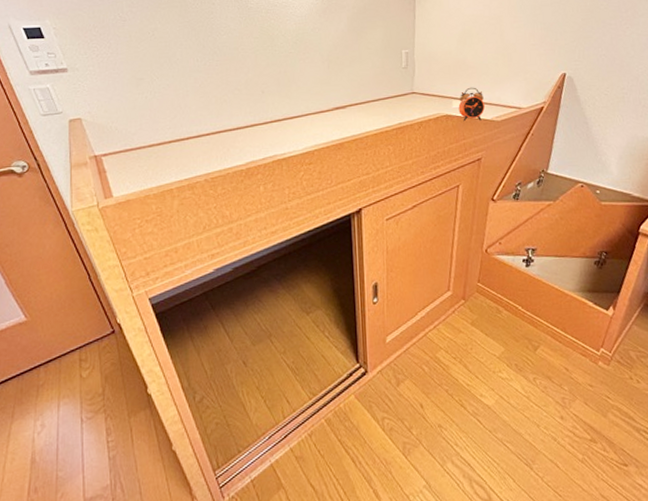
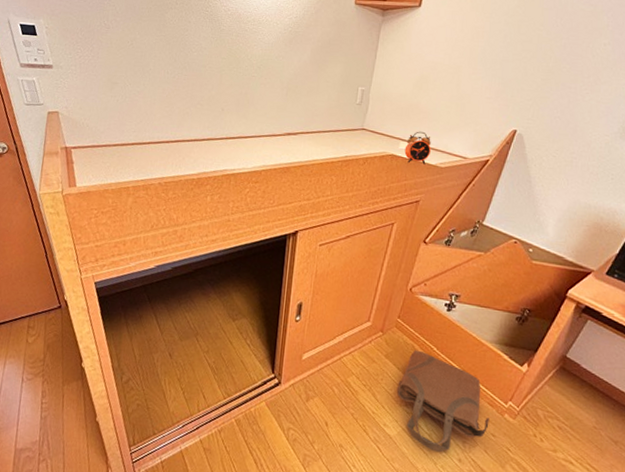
tote bag: none [487,312,585,414] -> present [396,349,489,453]

